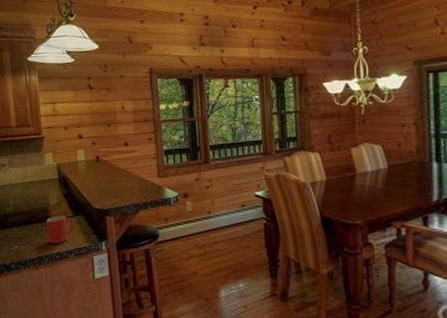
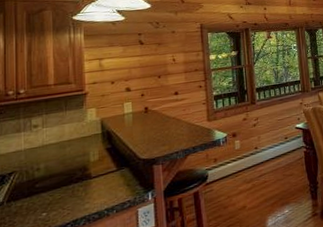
mug: present [46,215,74,244] -> none [85,171,117,204]

